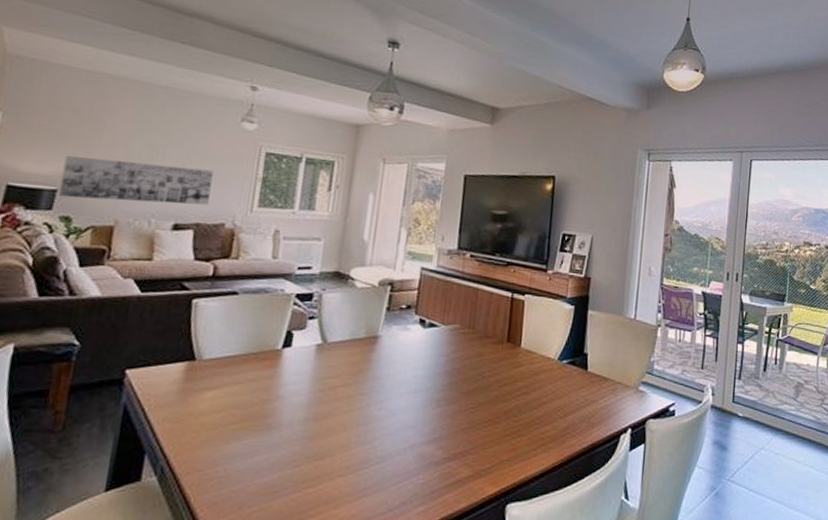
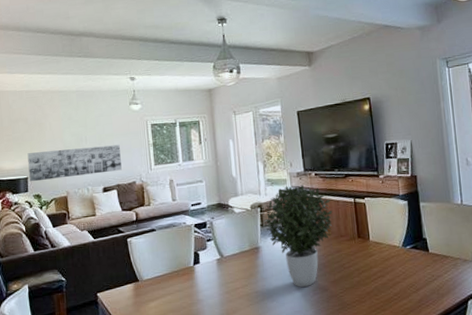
potted plant: none [392,264,483,395] -> present [264,184,333,287]

